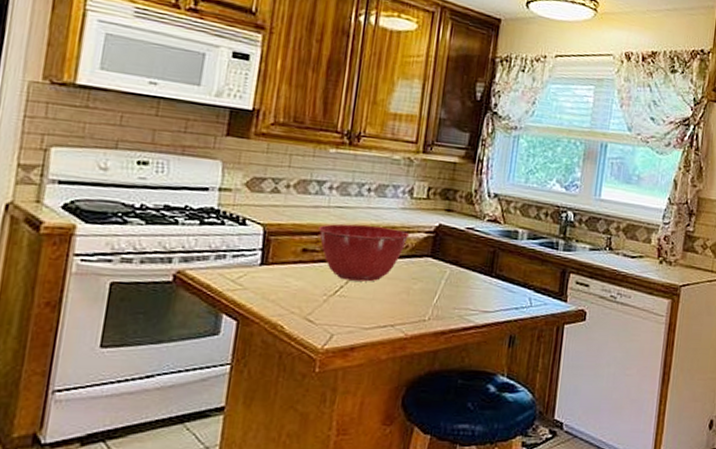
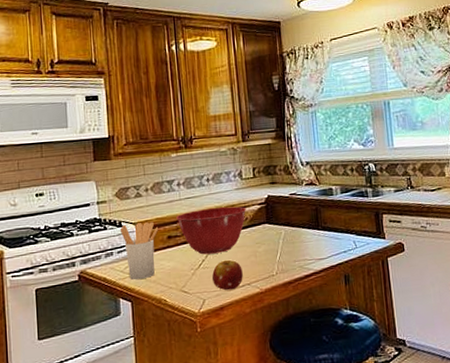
utensil holder: none [241,223,293,295] -> present [120,222,159,280]
fruit: none [347,291,388,329] -> present [211,259,243,291]

